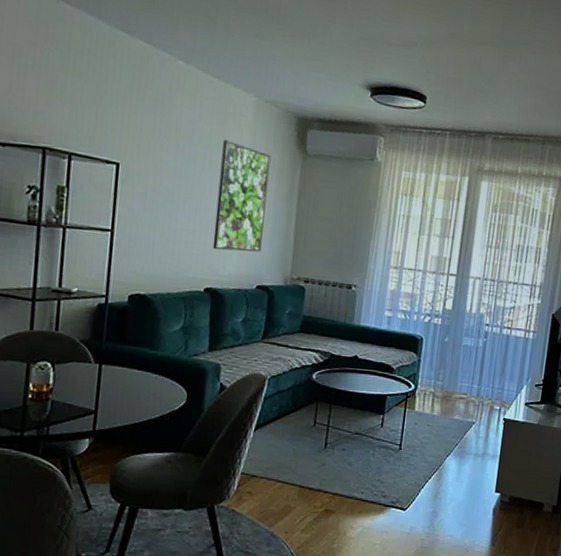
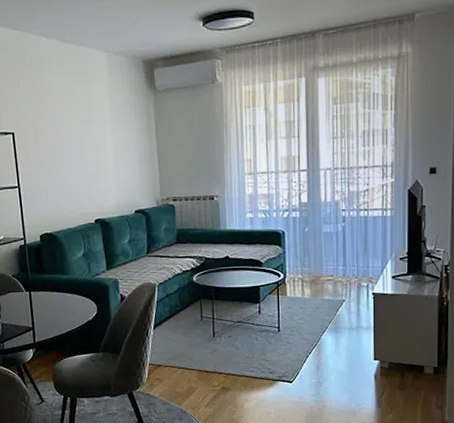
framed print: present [212,140,271,252] -> none [88,94,133,187]

